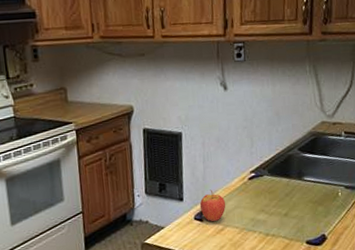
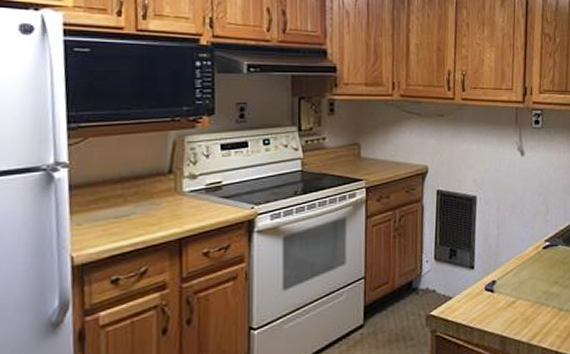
fruit: present [199,189,226,222] -> none [491,258,519,294]

